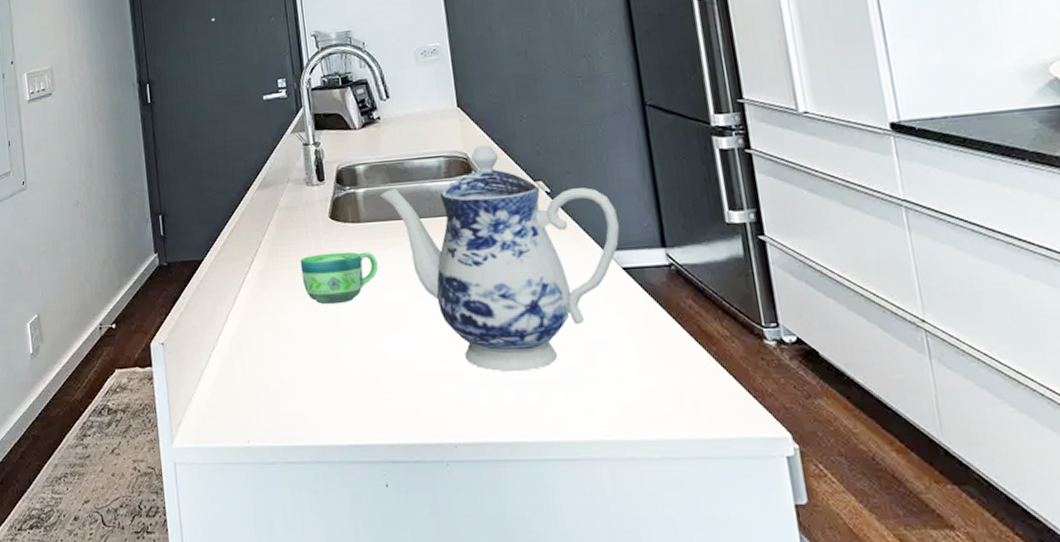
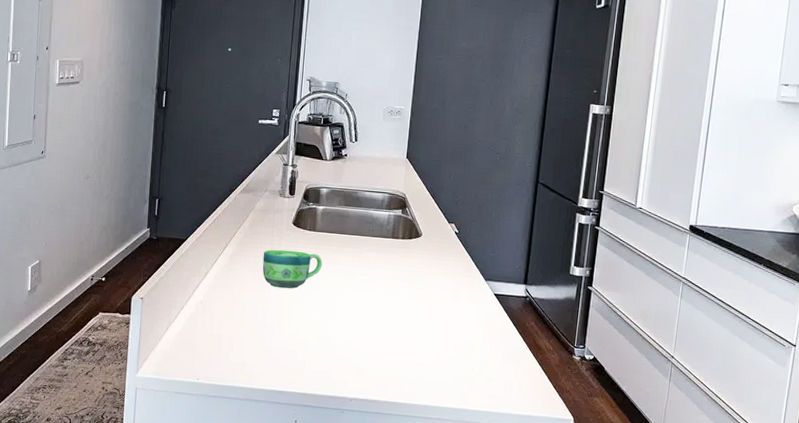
teapot: present [379,144,620,372] -> none [334,189,500,355]

